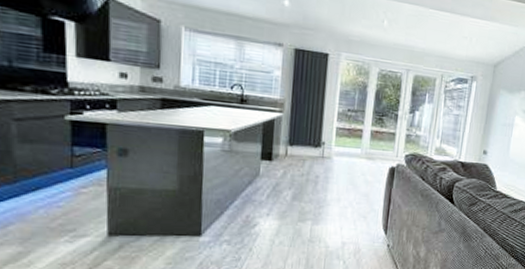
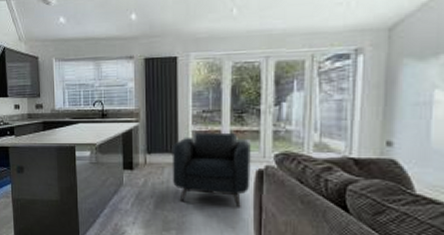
armchair: none [312,129,387,200] -> present [172,132,251,208]

